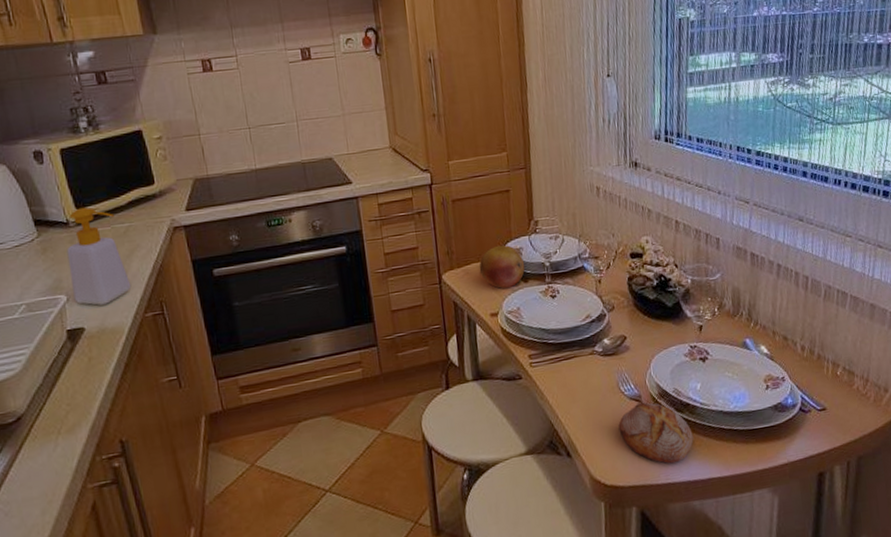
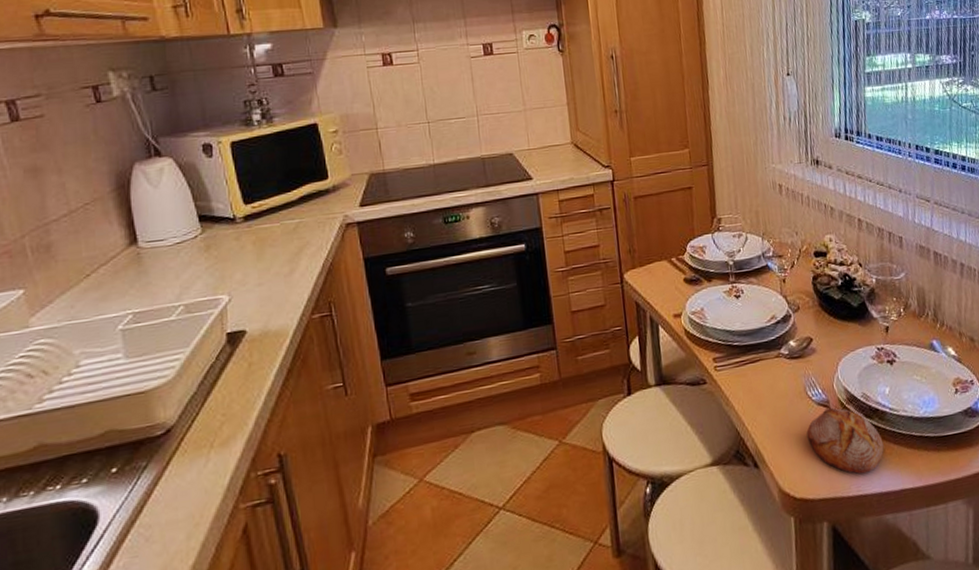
soap bottle: present [66,207,132,306] -> none [231,202,299,307]
fruit: present [479,244,526,289] -> none [661,243,709,289]

